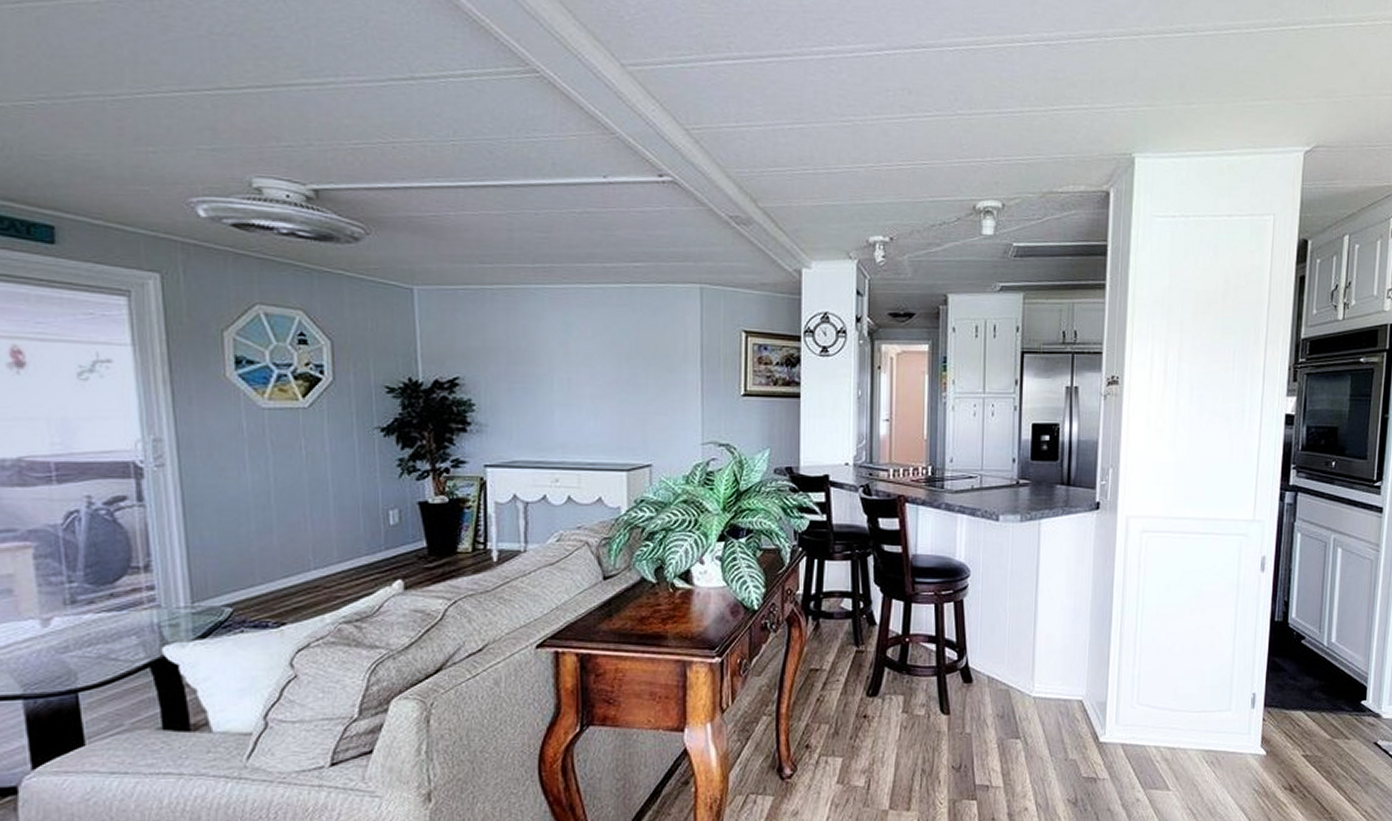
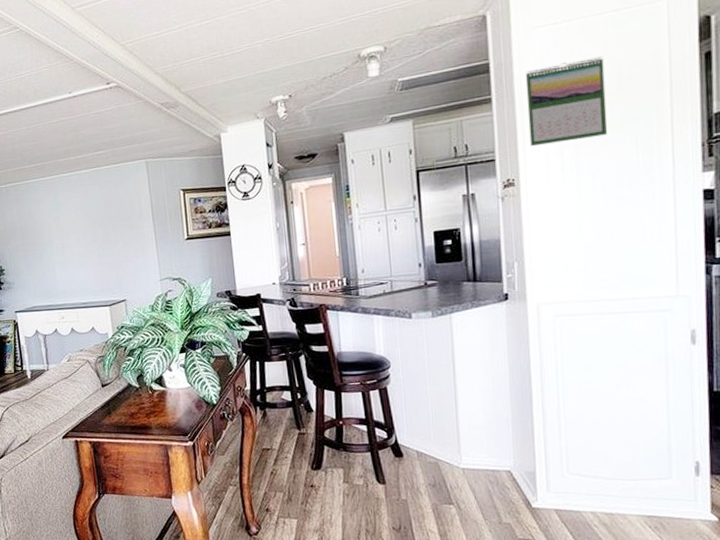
calendar: none [1137,259,1213,345] -> present [525,56,608,147]

